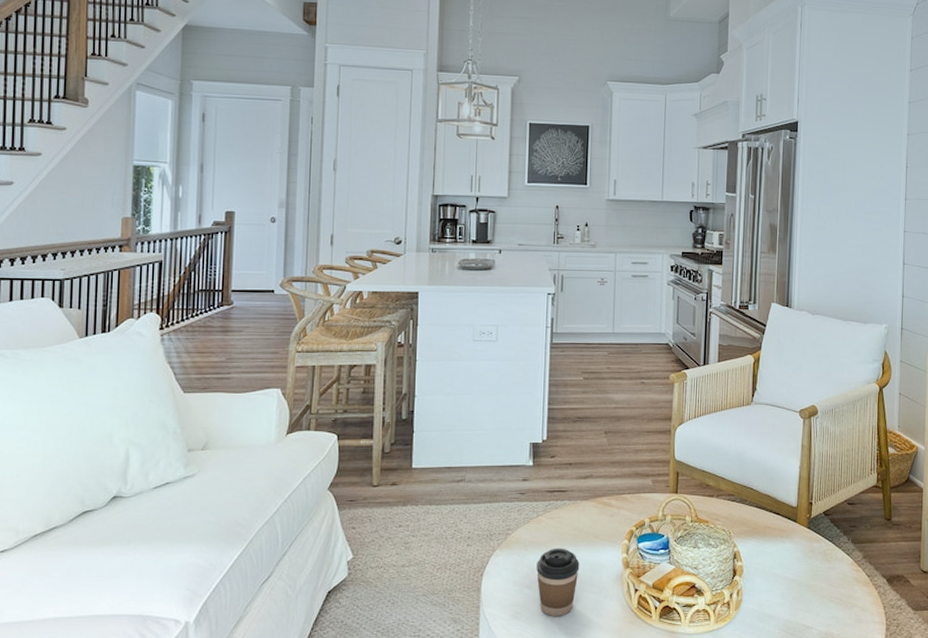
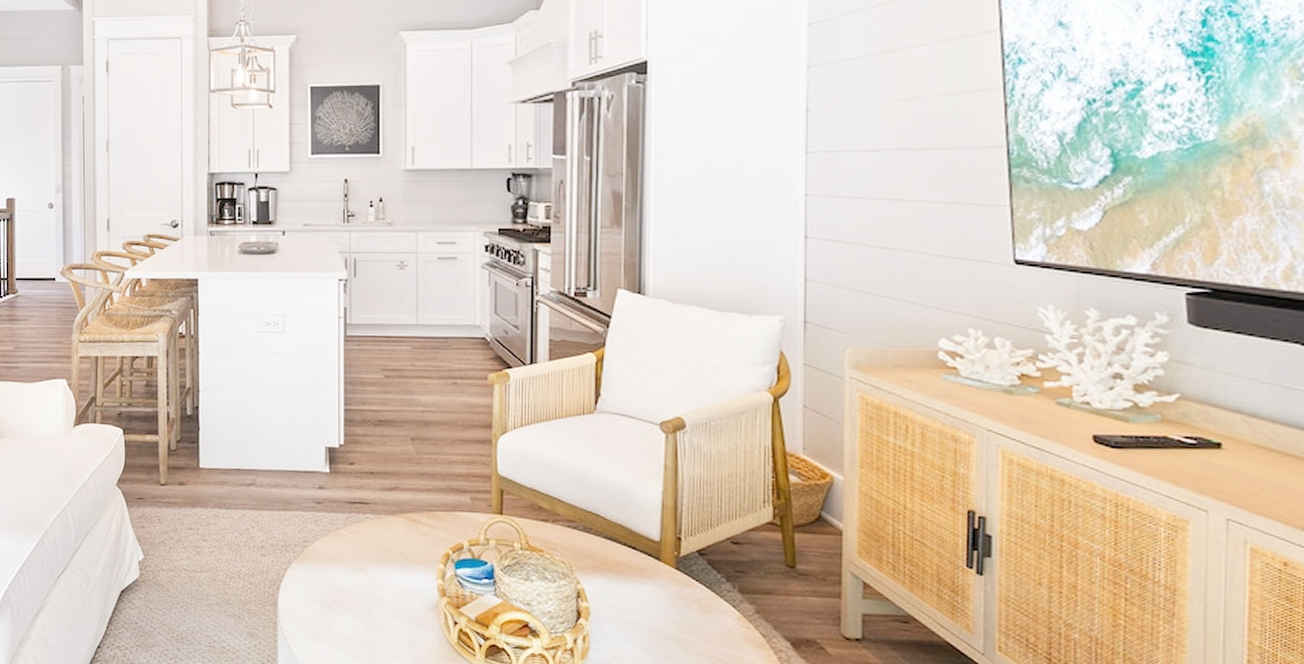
coffee cup: present [536,548,580,616] -> none [338,566,387,643]

